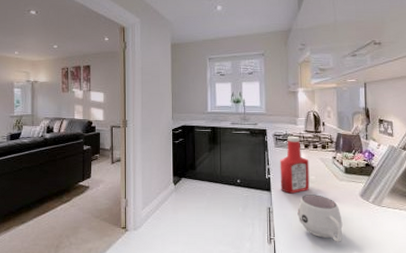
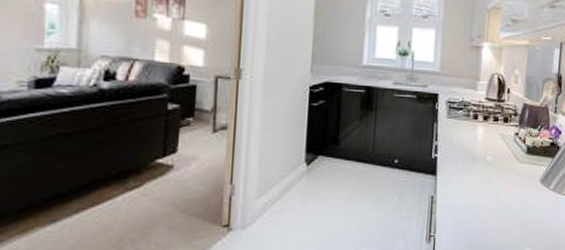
ketchup bottle: present [280,136,310,194] -> none [448,104,487,178]
mug: present [297,195,343,242] -> none [466,180,518,238]

